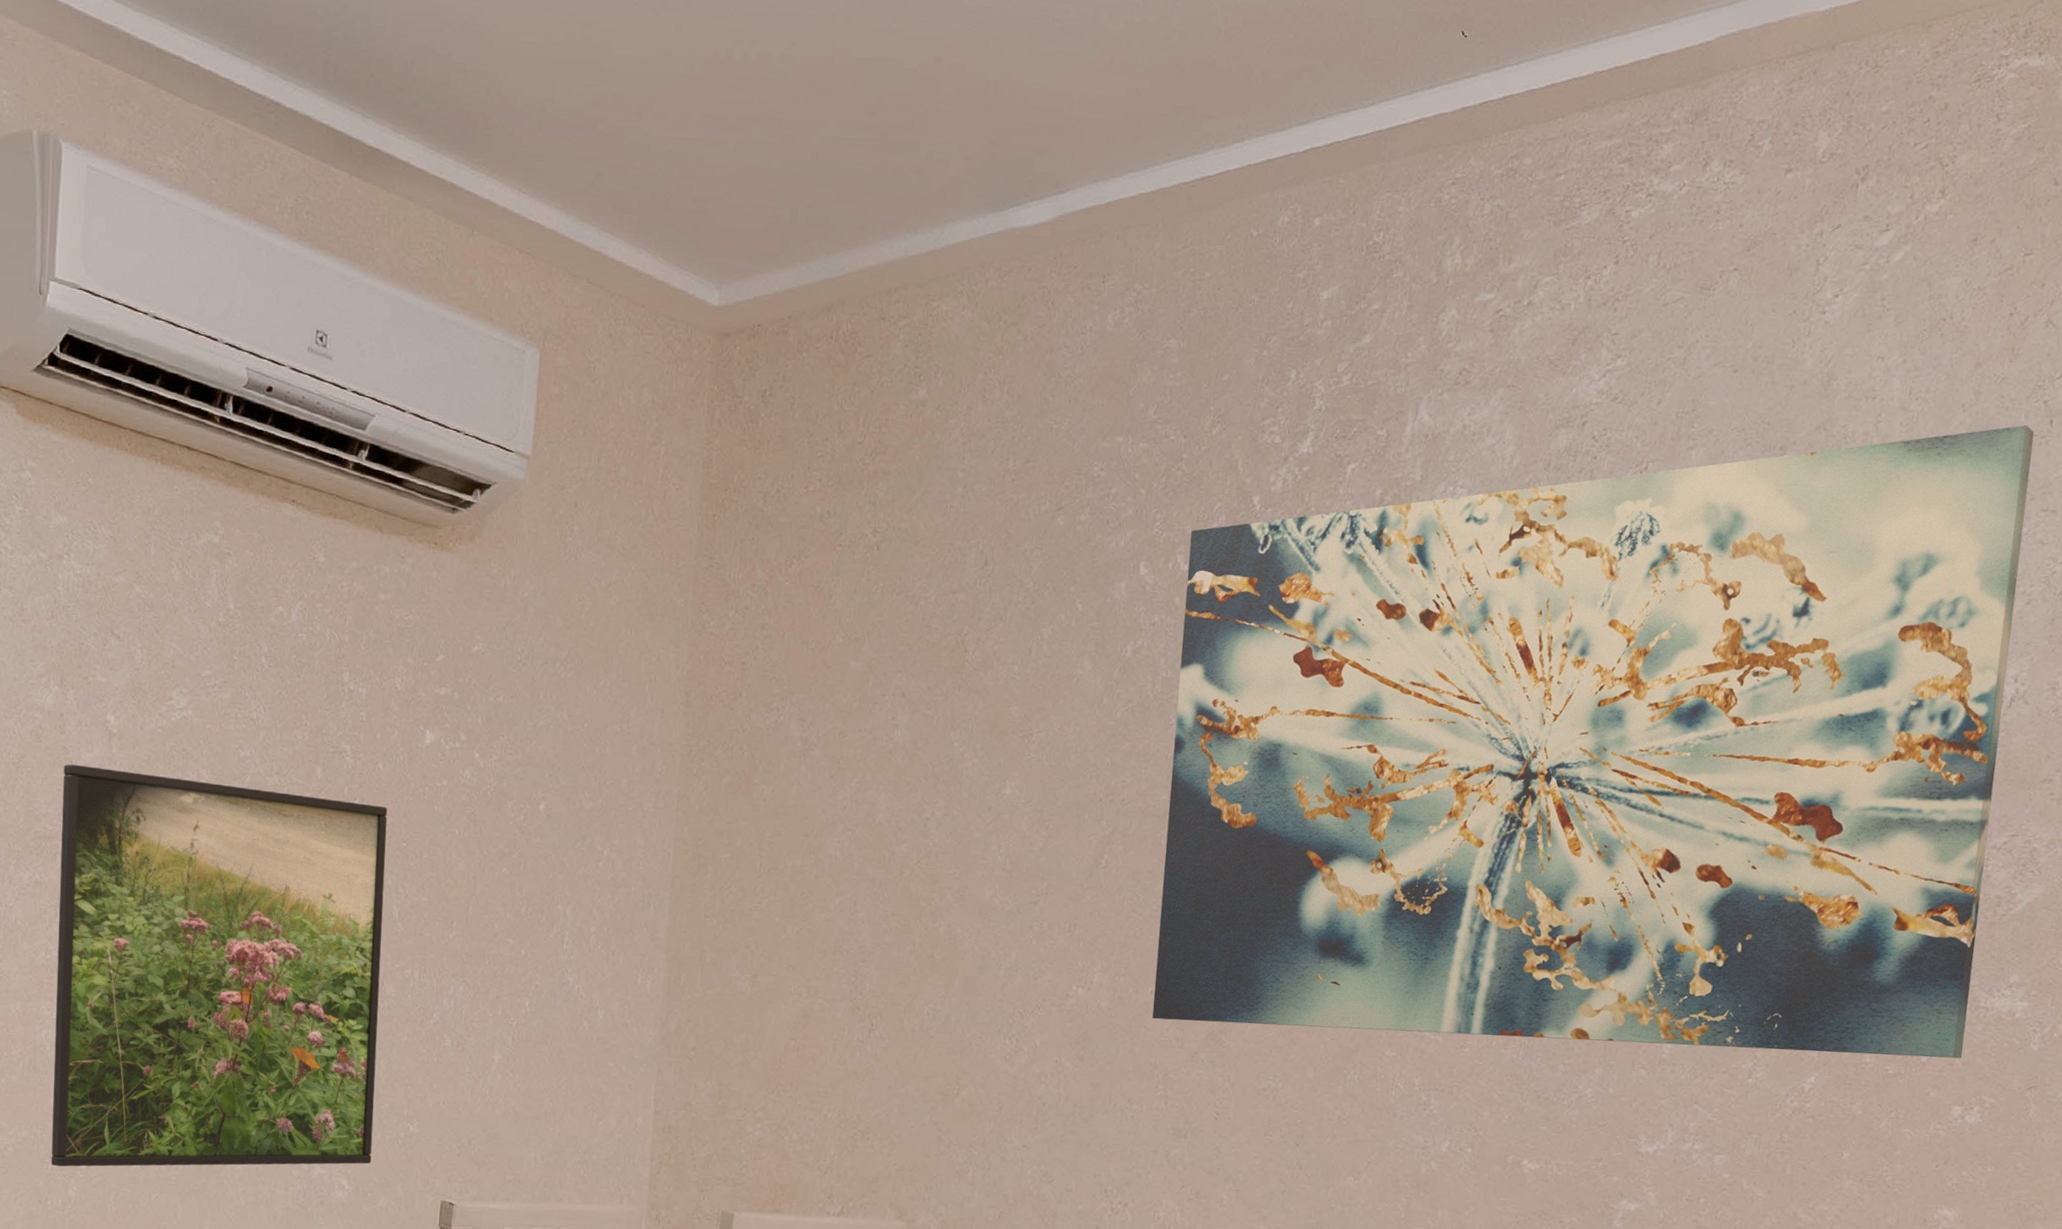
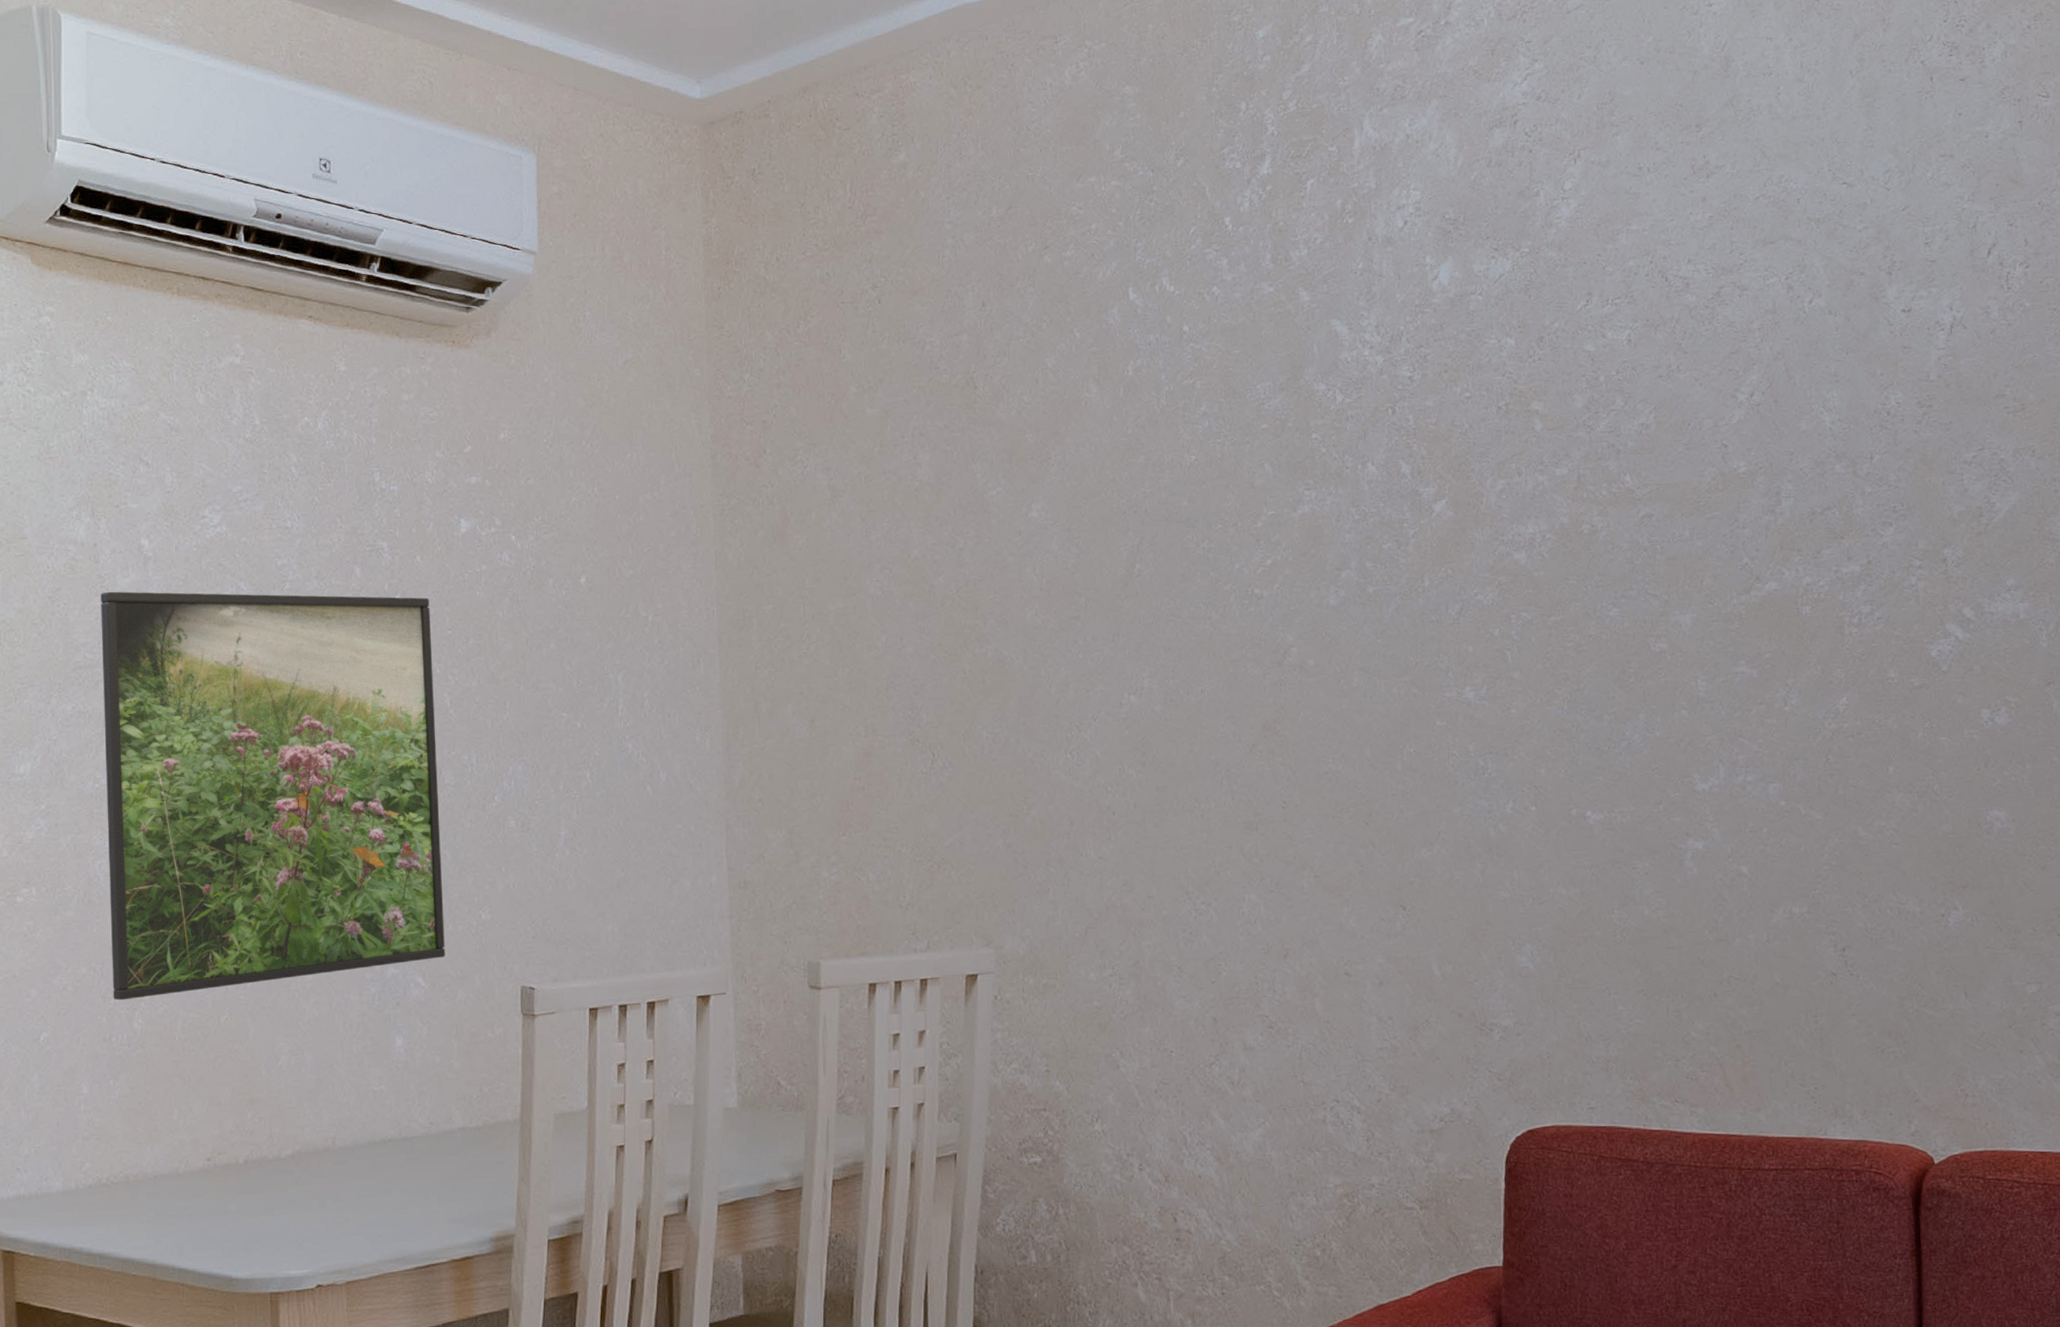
wall art: present [1152,425,2034,1059] -> none [1172,84,1979,716]

